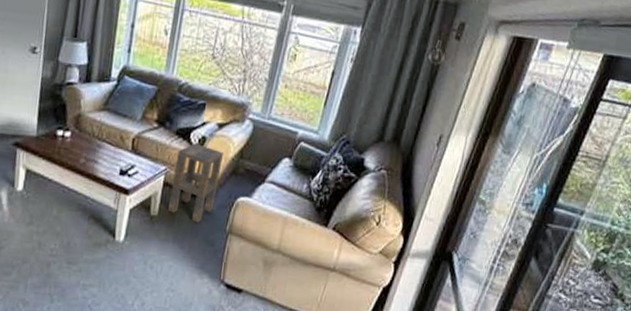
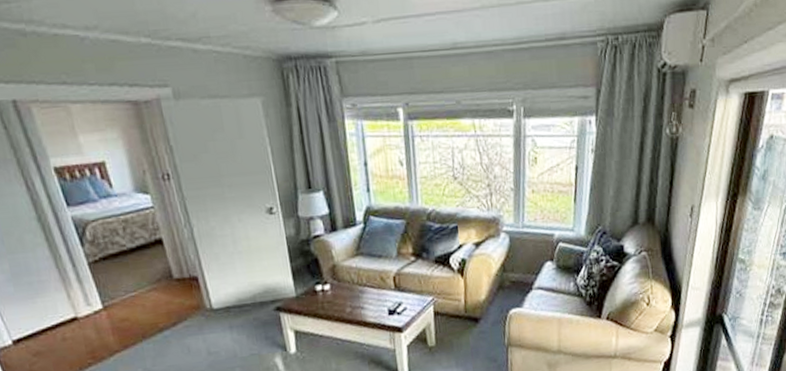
side table: present [168,143,223,223] -> none [441,267,488,344]

